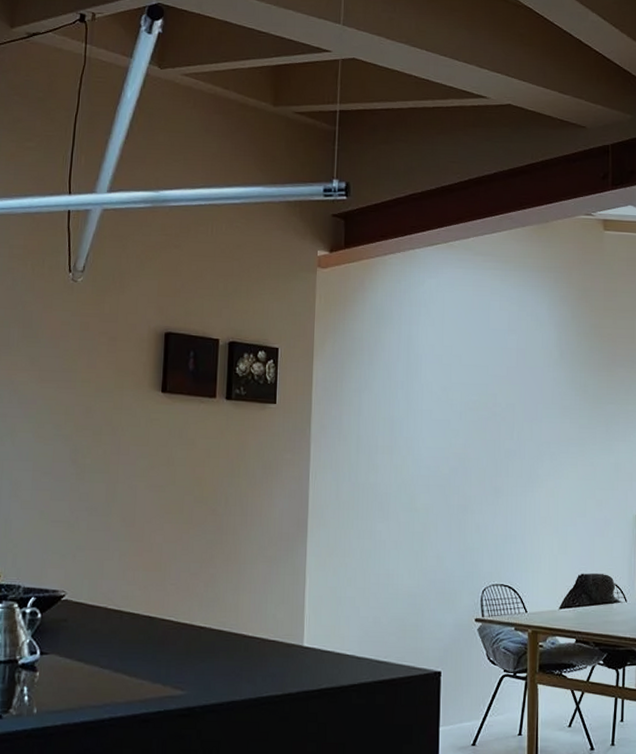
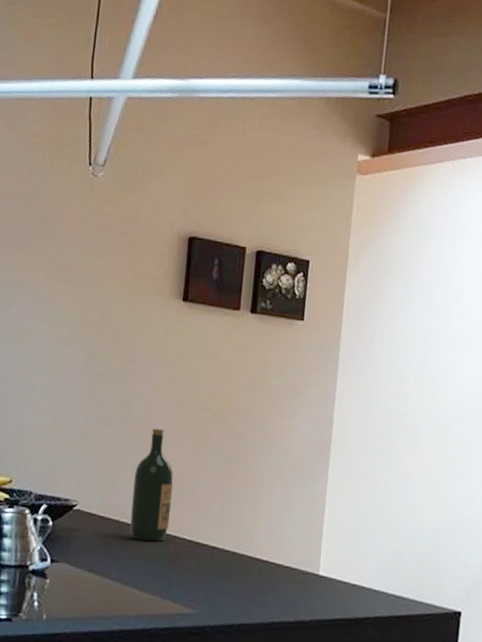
wine bottle: none [118,514,159,626] -> present [130,428,174,542]

